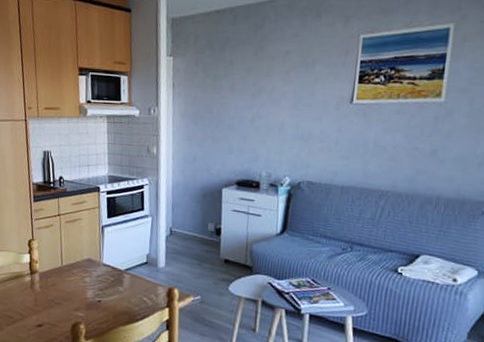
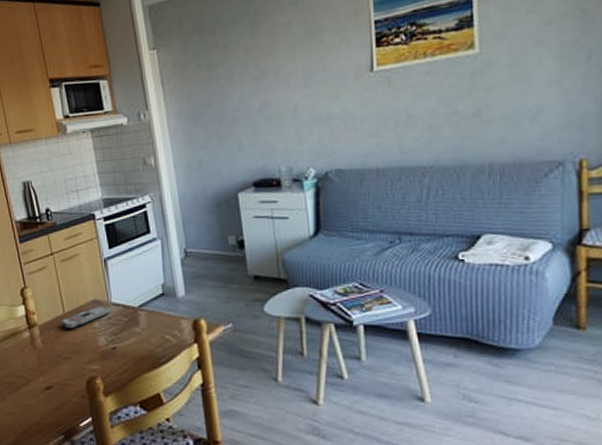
remote control: none [58,264,101,280] -> present [61,306,111,329]

